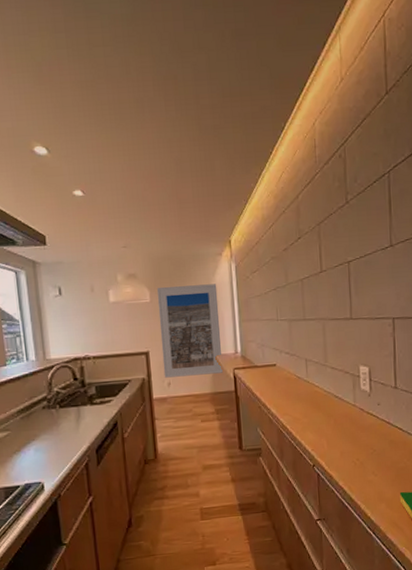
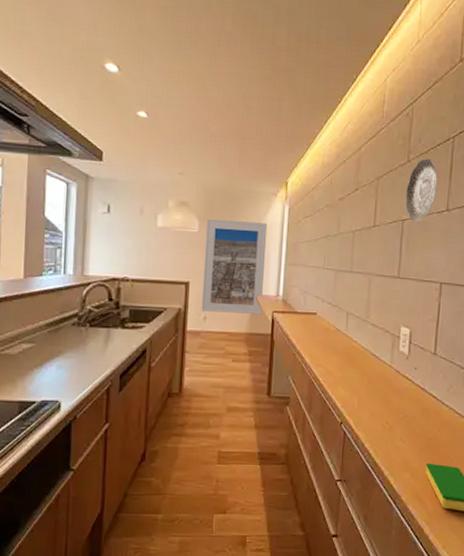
decorative plate: none [348,196,379,262] -> present [405,158,438,222]

